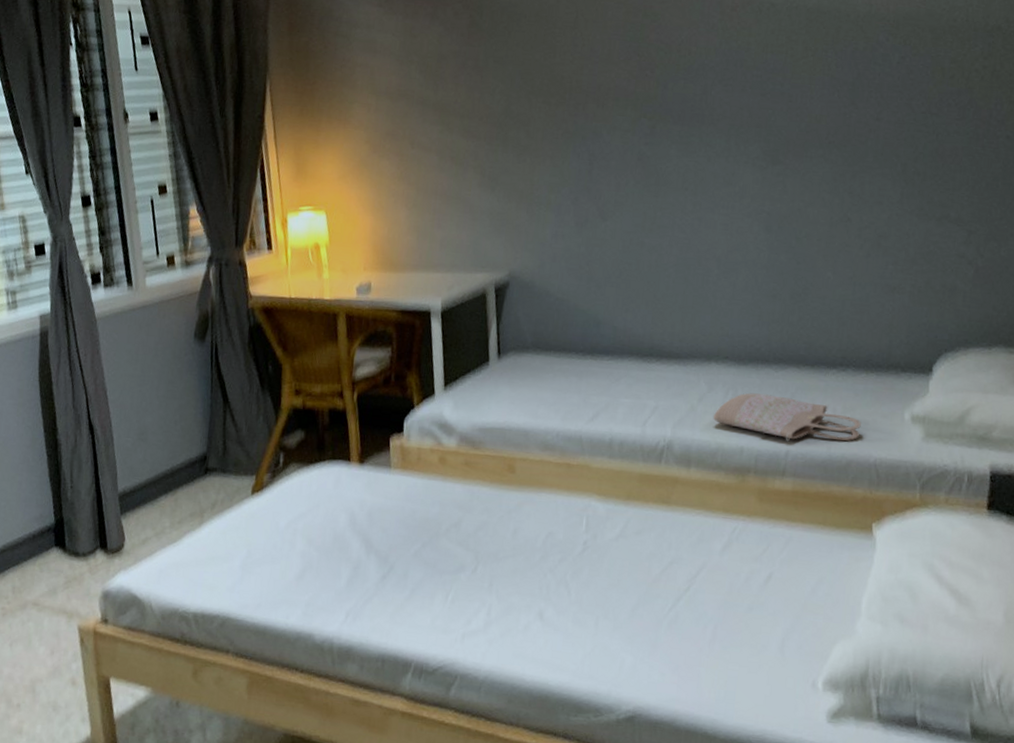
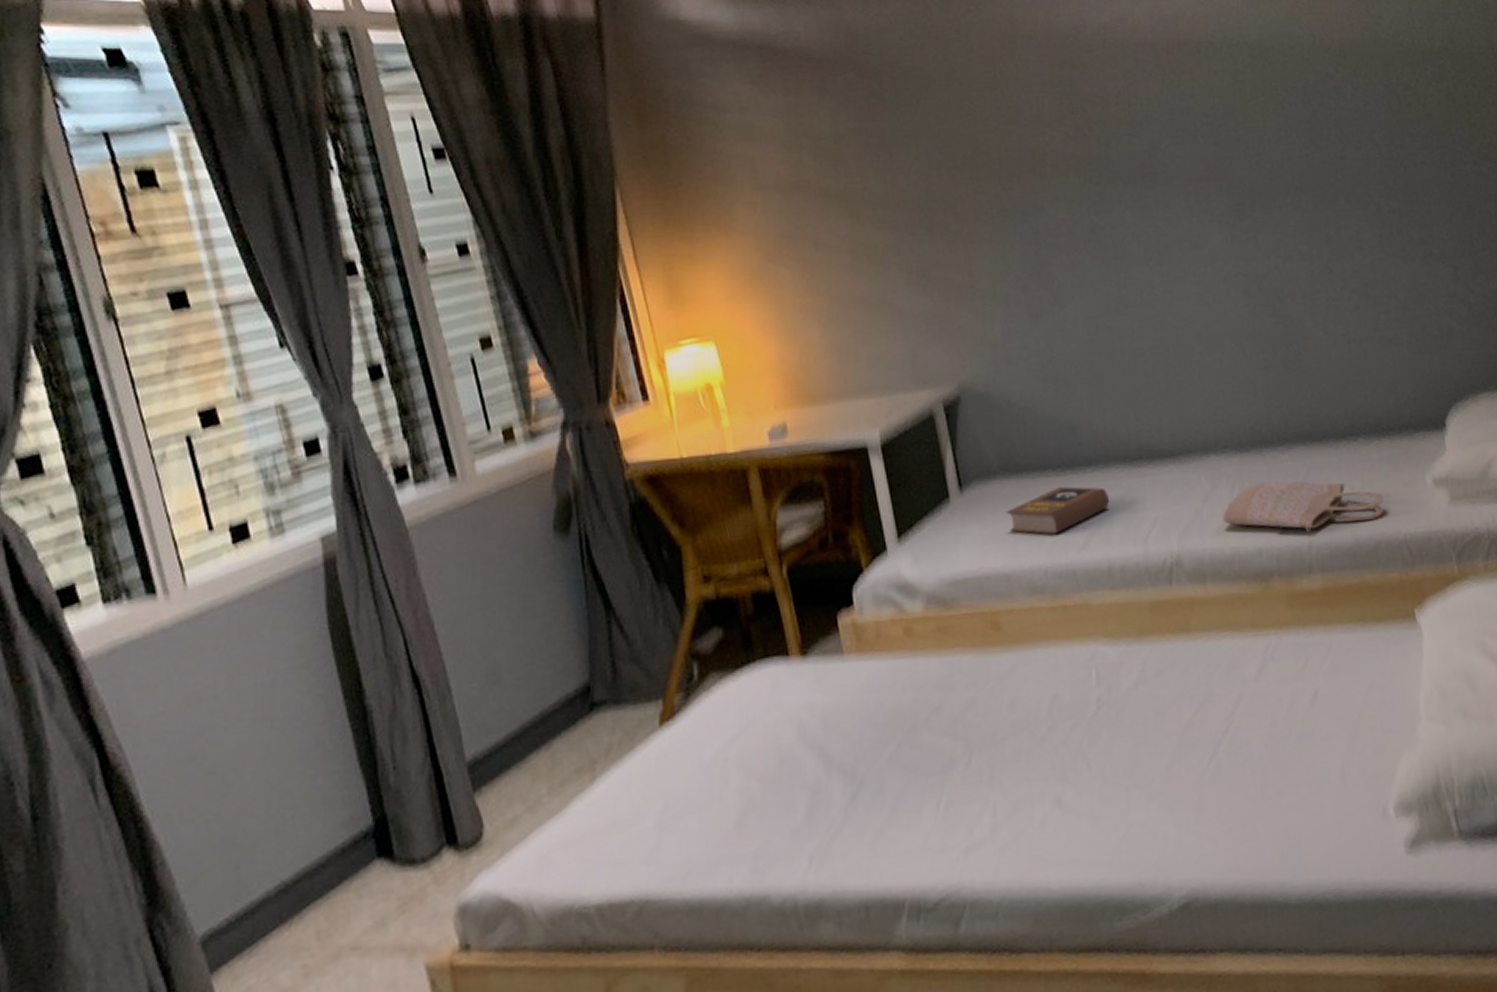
book: none [533,368,619,406] -> present [1006,486,1109,535]

